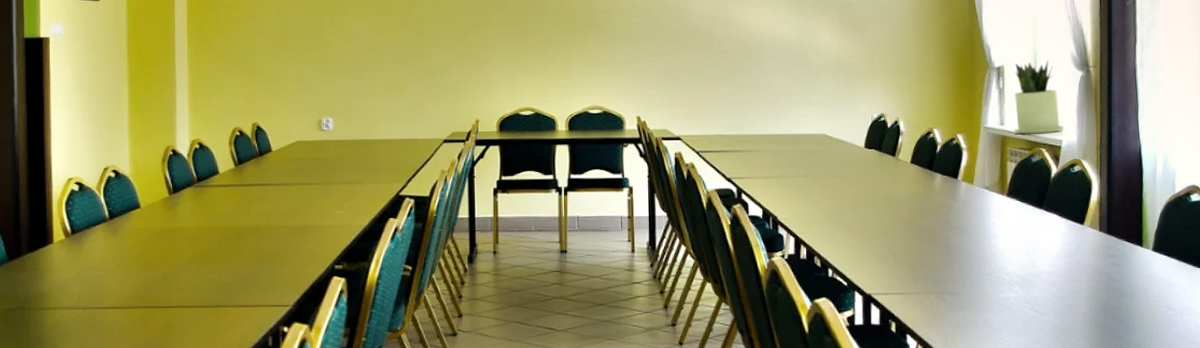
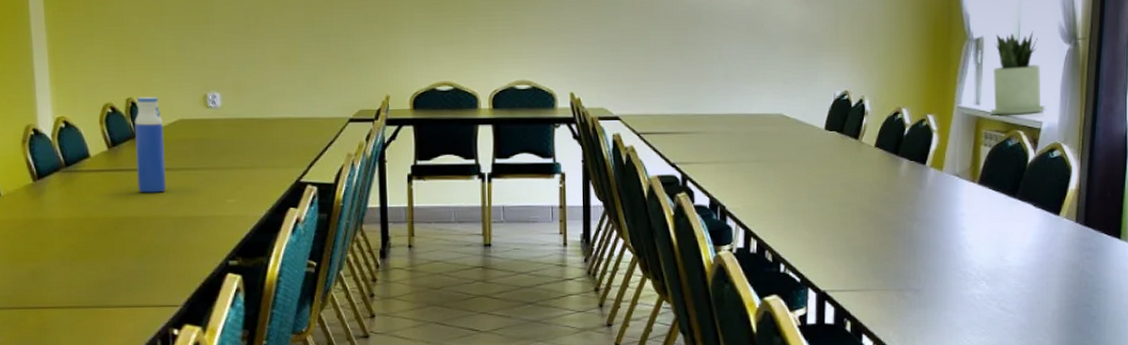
water bottle: none [259,122,283,205] -> present [135,97,167,193]

